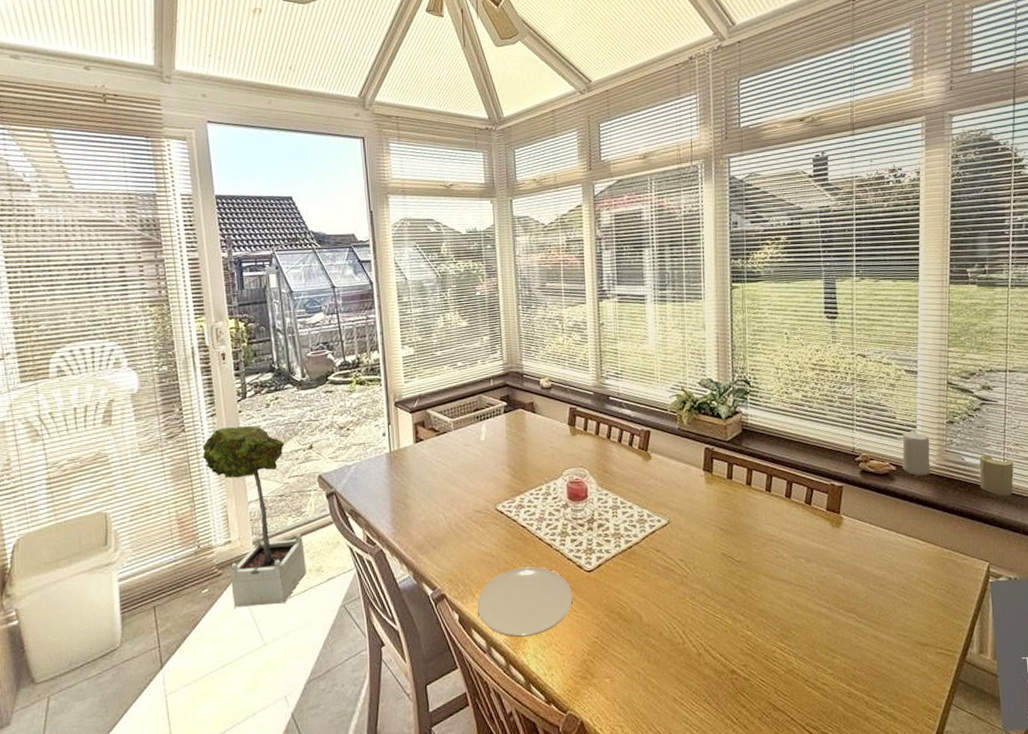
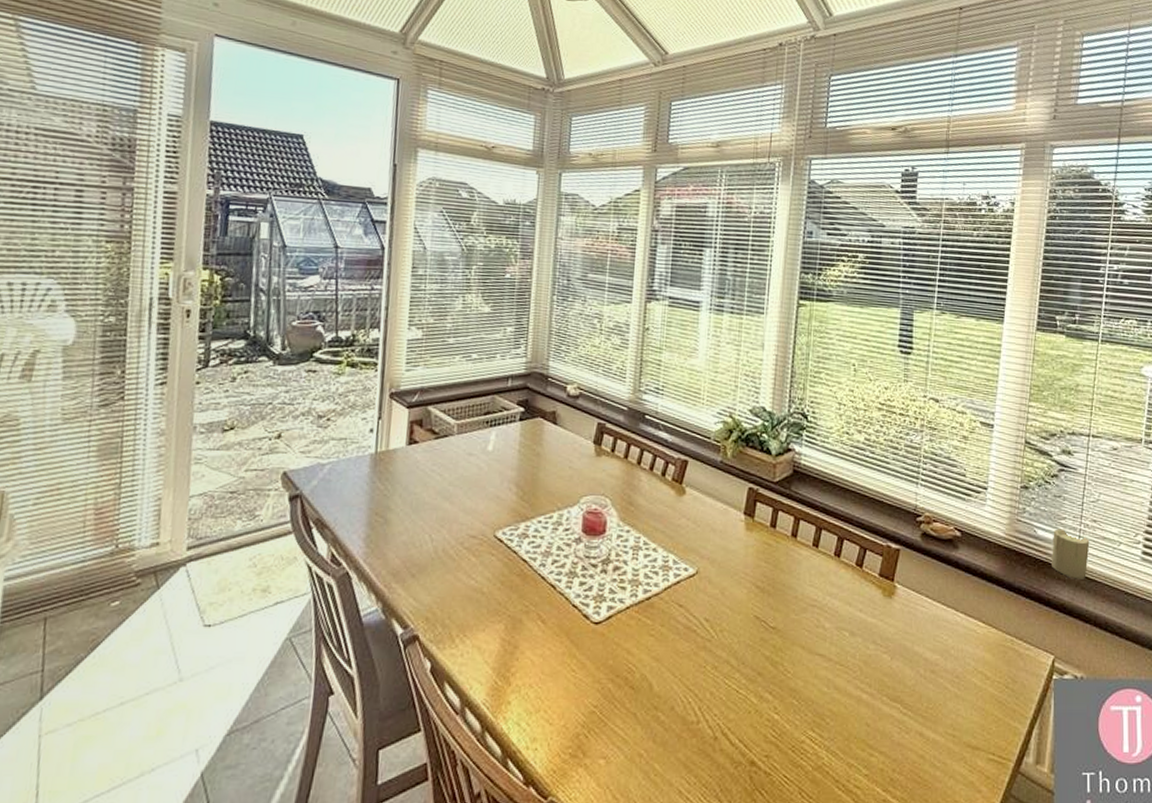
potted tree: present [202,425,306,608] -> none [140,400,252,629]
plate: present [477,566,573,638] -> none [455,610,573,699]
candle: present [902,432,931,476] -> none [968,493,1001,546]

